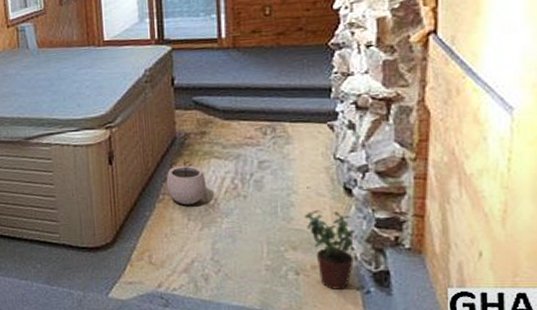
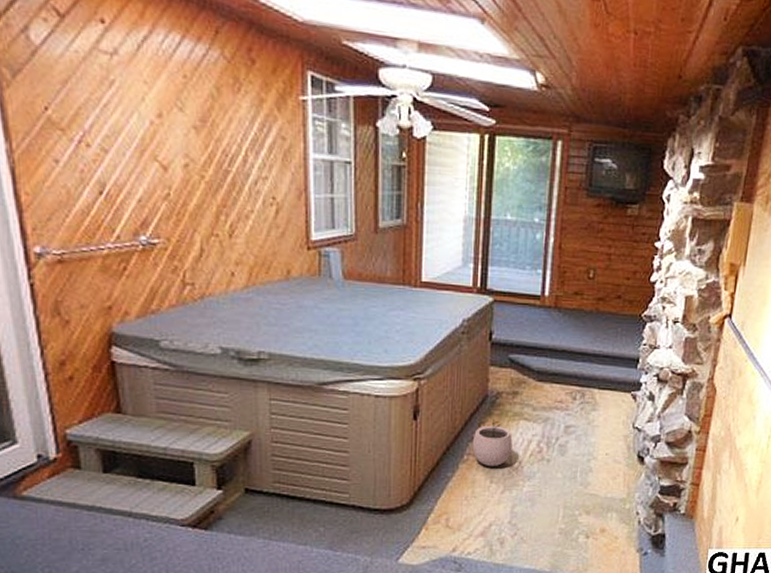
potted plant: present [305,209,355,289] -> none [601,475,642,551]

